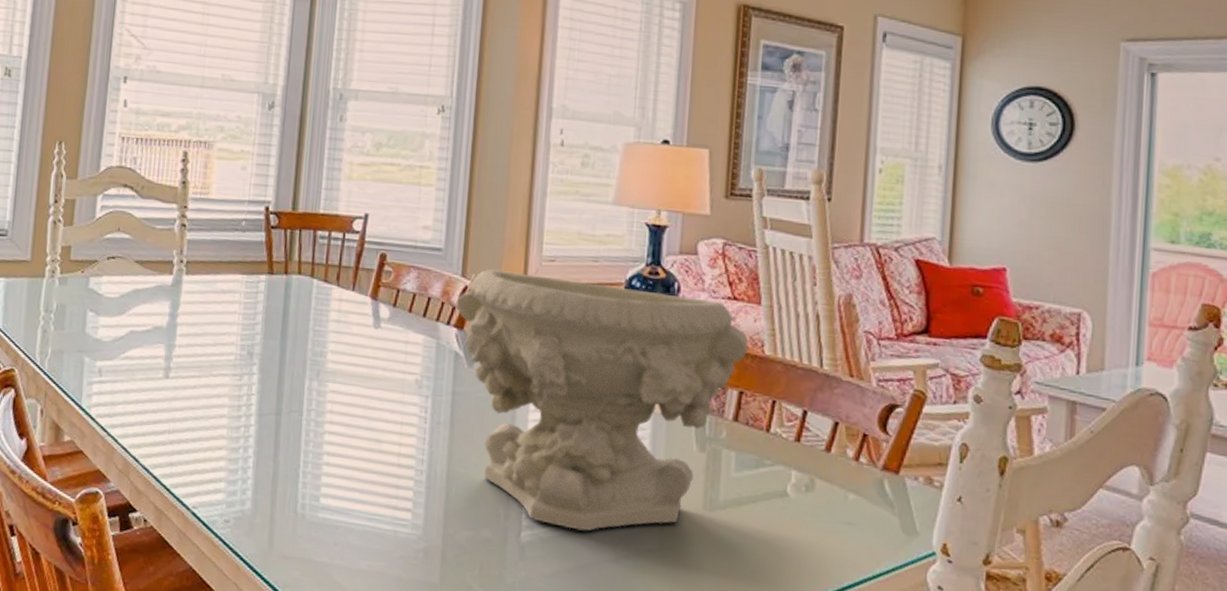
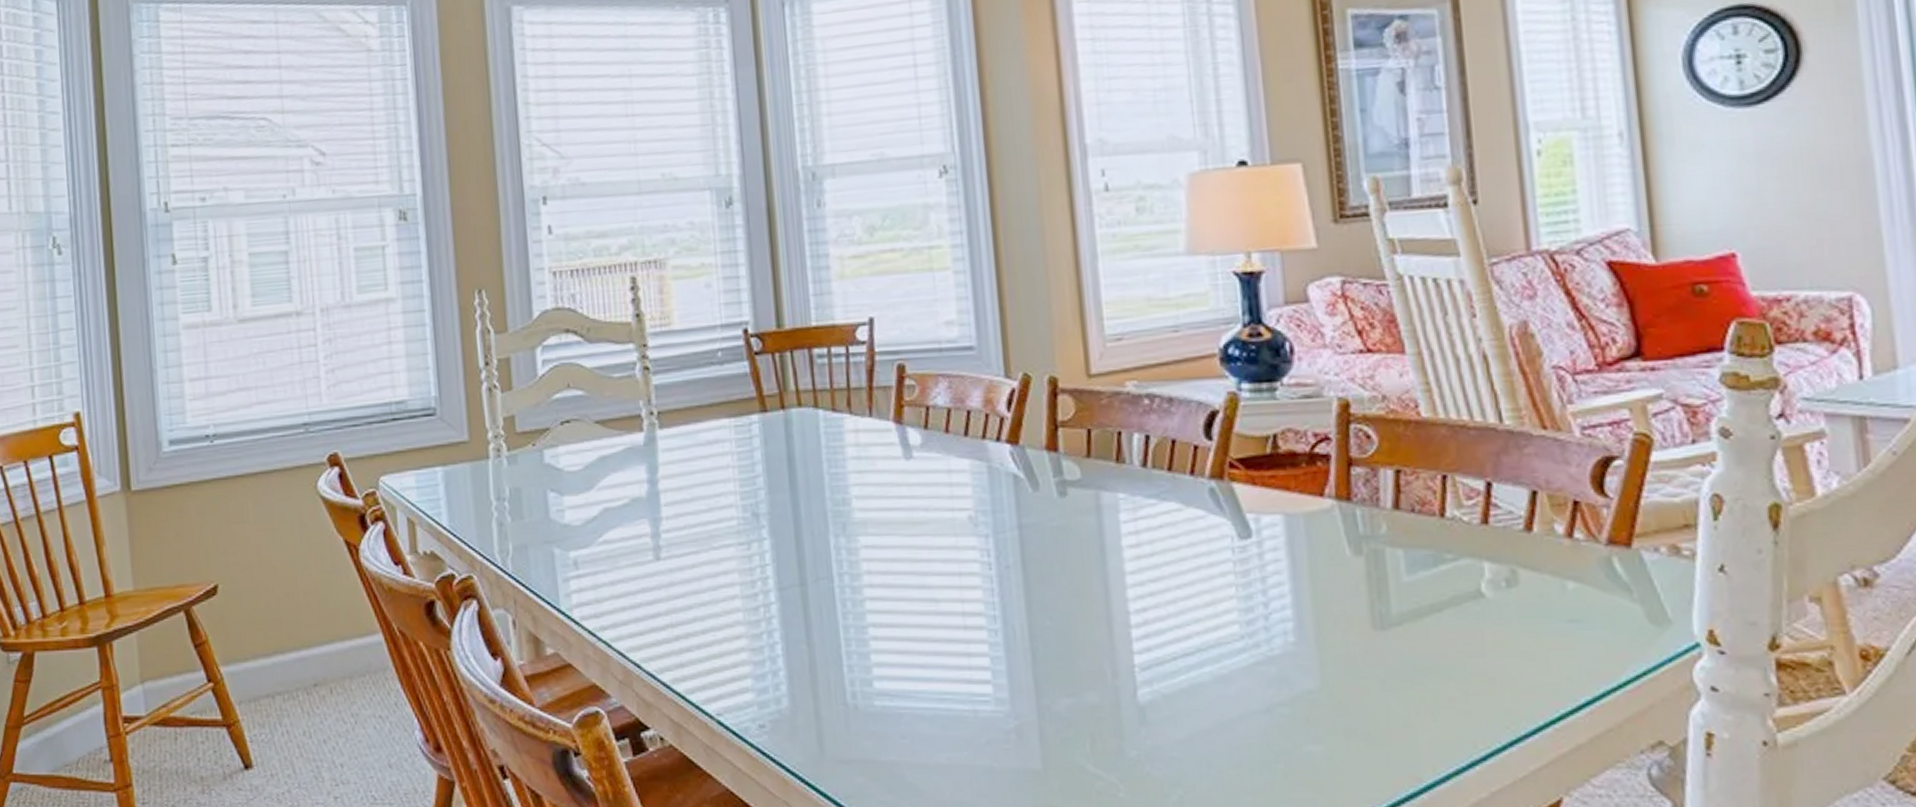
decorative bowl: present [455,268,749,531] -> none [1003,357,1399,678]

